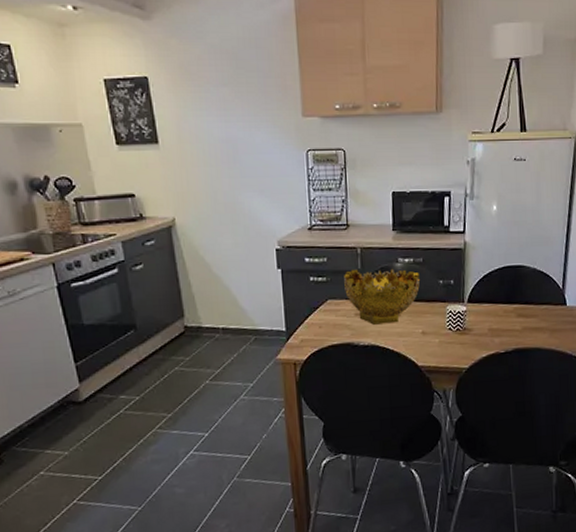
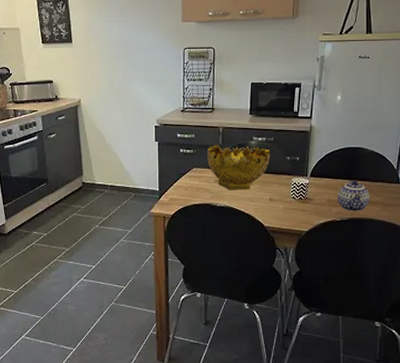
teapot: none [499,303,536,341] -> present [337,180,370,211]

